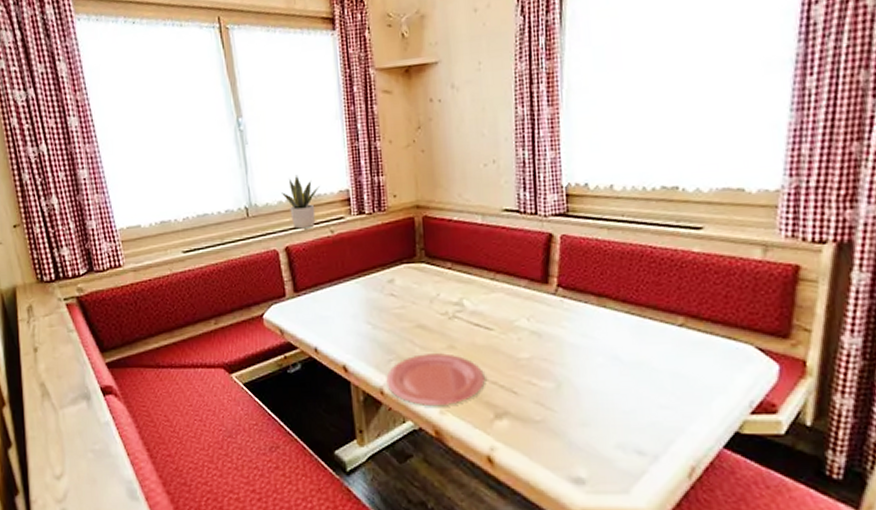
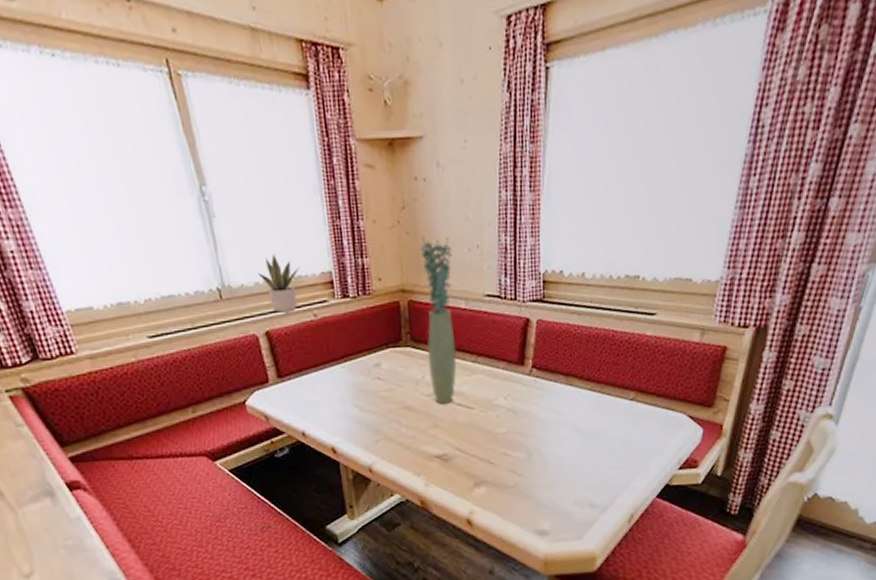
plate: present [386,353,486,407] -> none [374,432,467,480]
vase: none [434,153,474,324] -> present [419,236,457,404]

